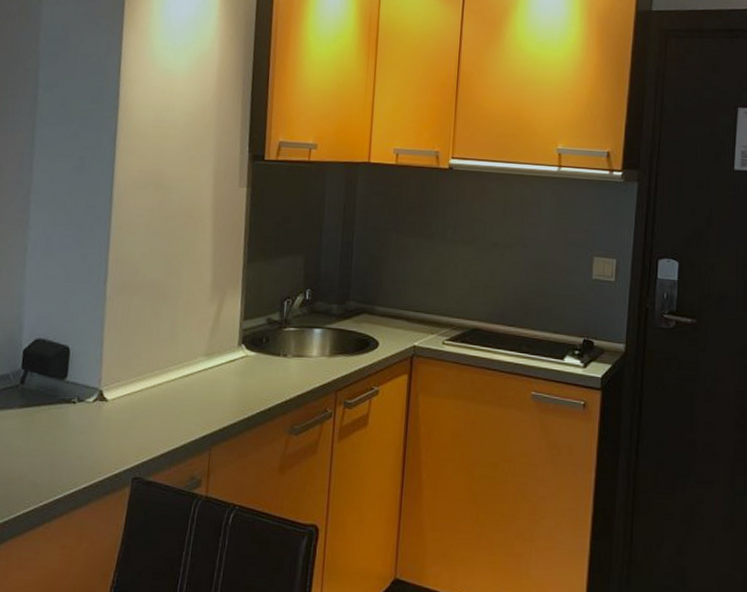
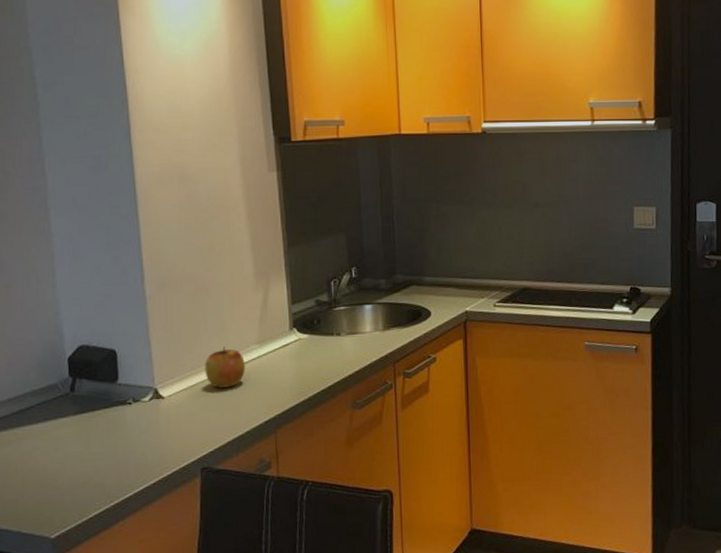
apple: none [150,355,191,398] -> present [204,346,245,388]

